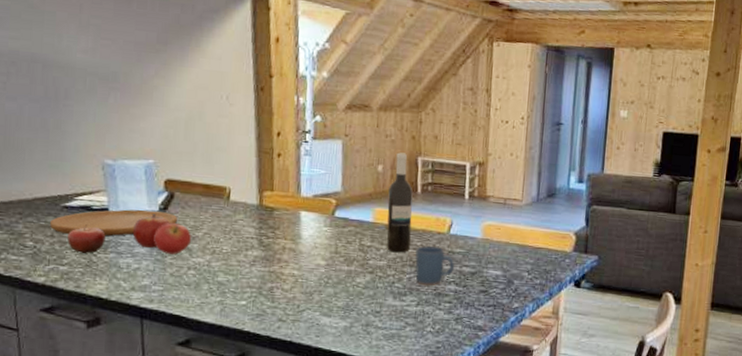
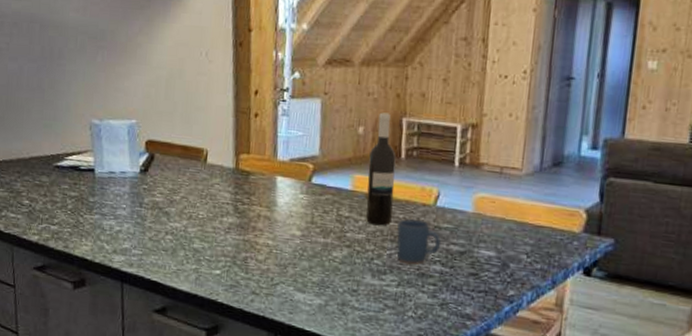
cutting board: present [50,209,177,237] -> none [44,170,157,197]
fruit: present [68,224,106,253] -> none [58,185,92,214]
apple: present [132,214,170,249] -> none [115,176,150,211]
fruit: present [154,223,192,255] -> none [134,185,170,218]

